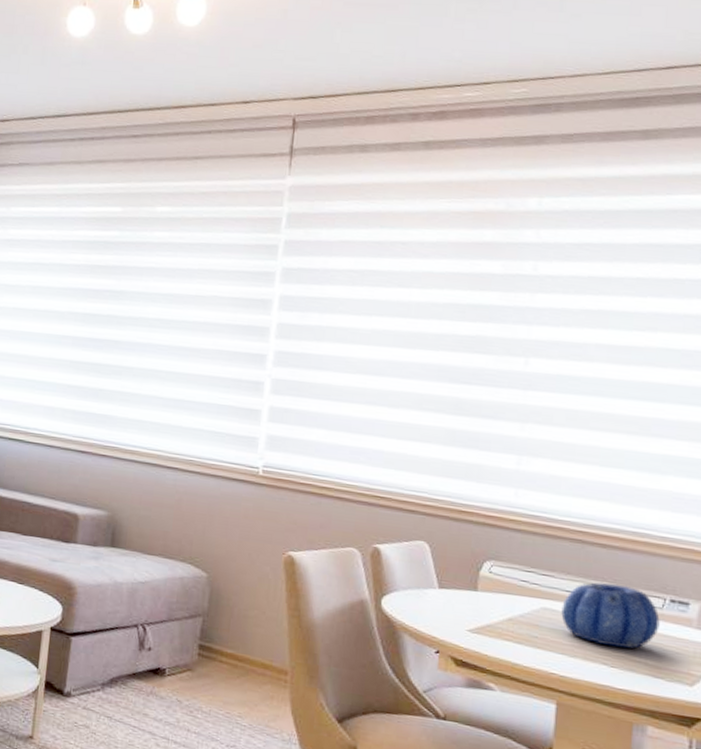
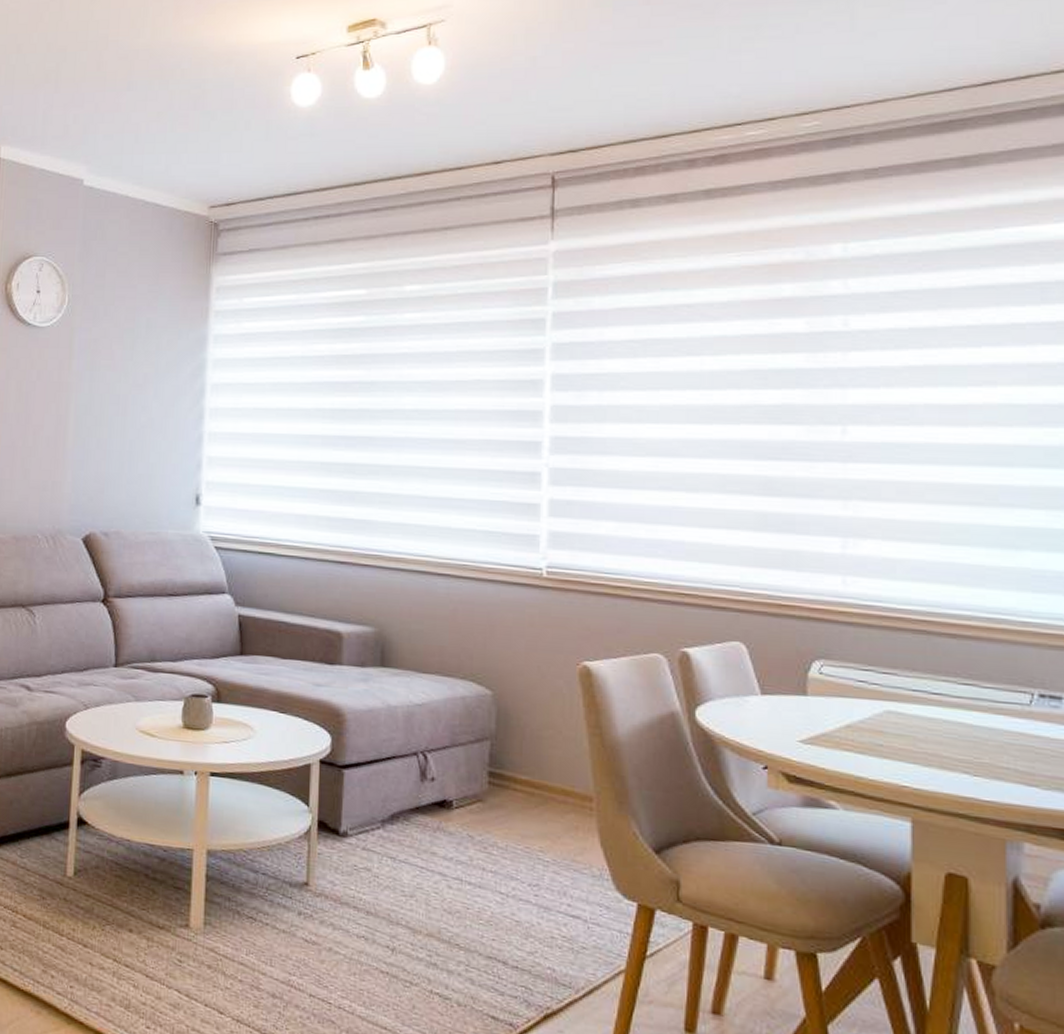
decorative bowl: present [561,582,660,649] -> none [909,679,1029,754]

